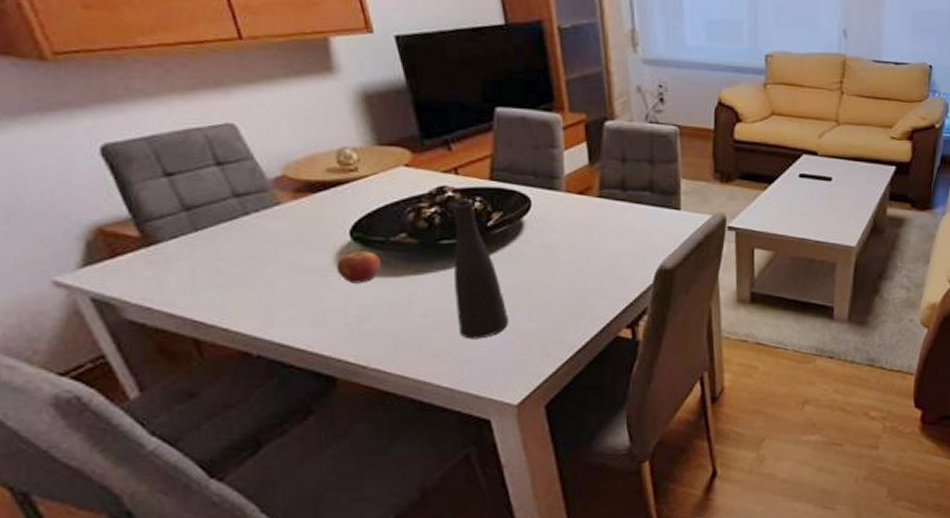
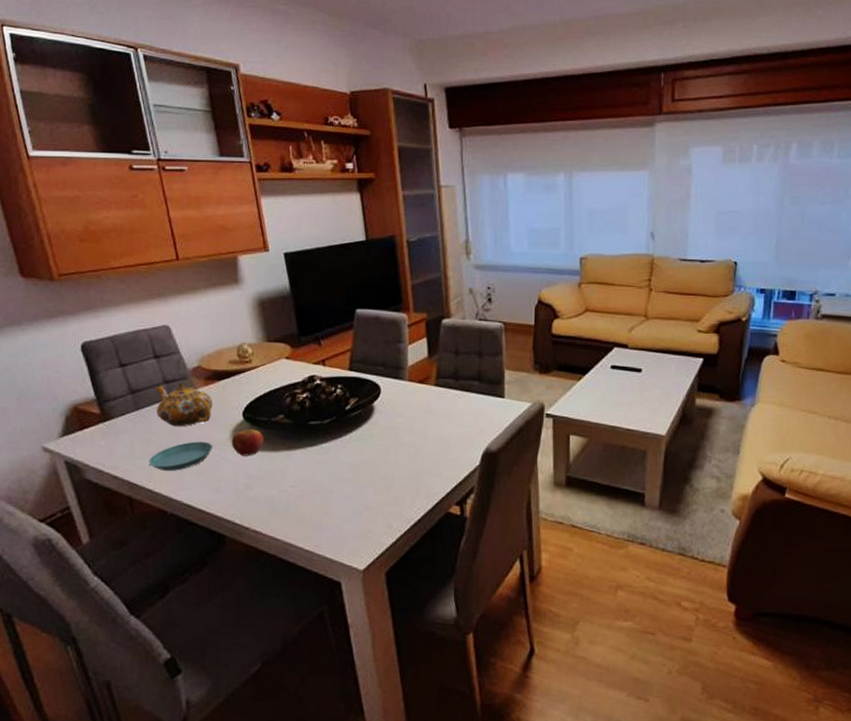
saucer: none [219,267,310,306] -> present [149,441,212,472]
teapot: none [221,197,307,251] -> present [155,384,213,427]
vase: present [452,200,509,339] -> none [317,387,360,509]

